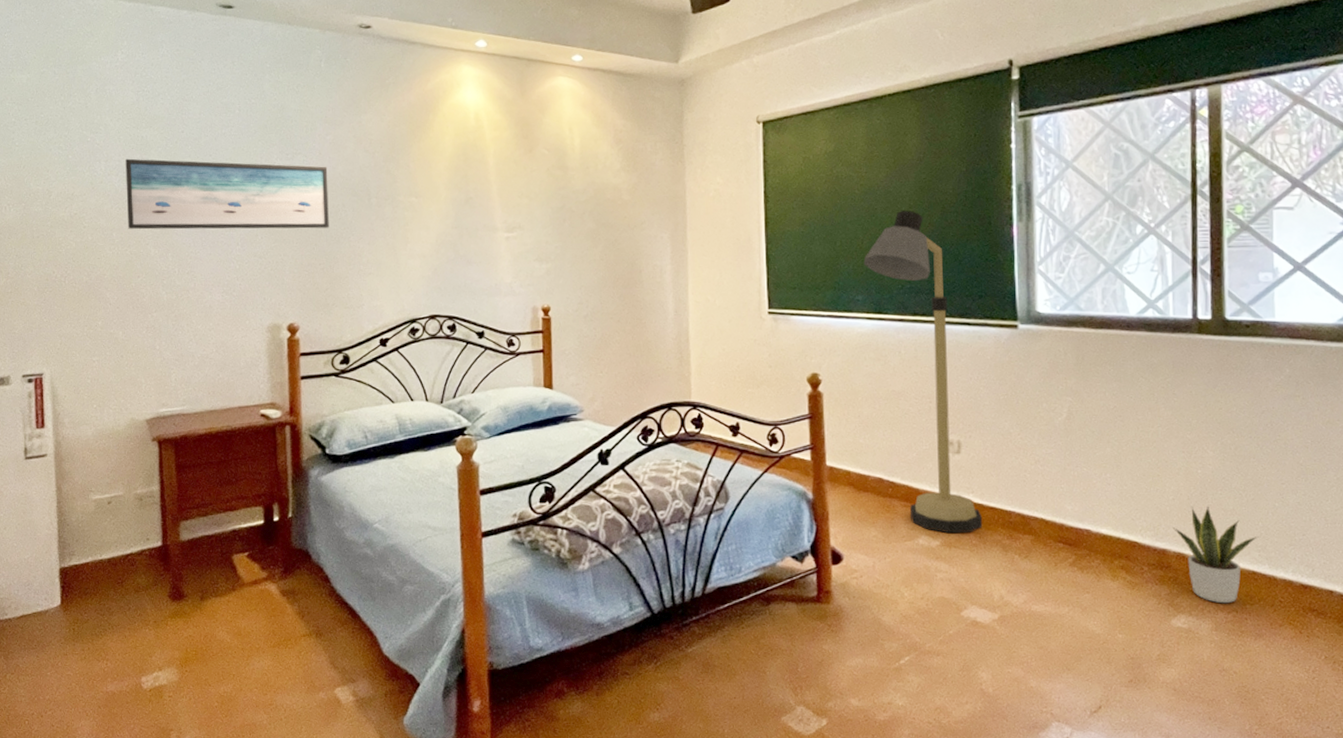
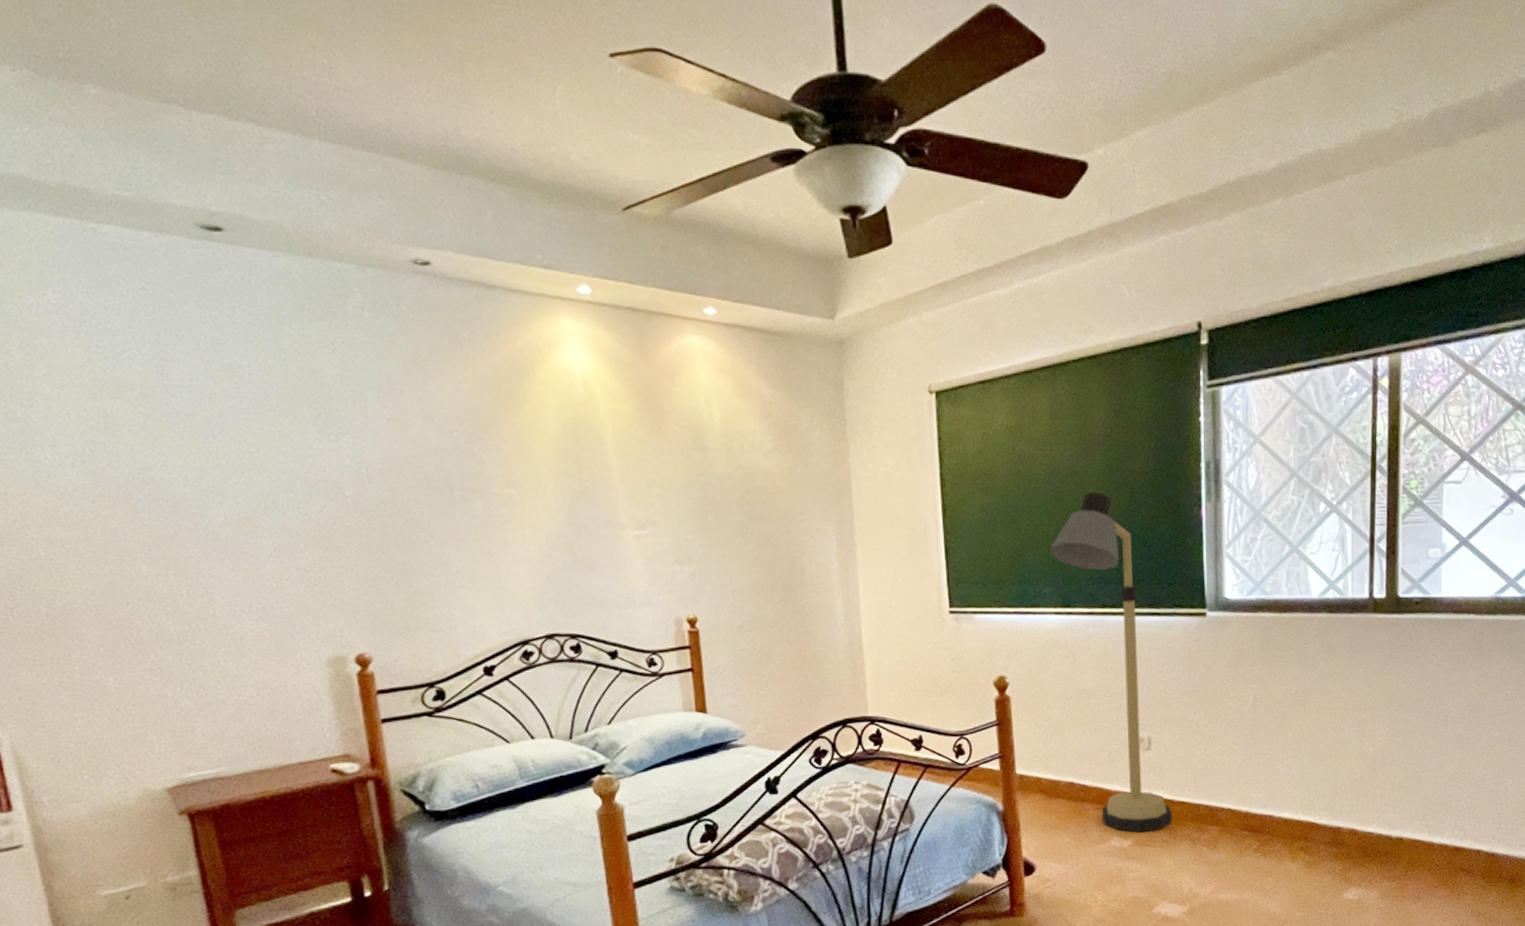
wall art: present [125,158,329,230] -> none [83,442,399,540]
potted plant: present [1172,504,1259,604] -> none [1346,780,1421,873]

